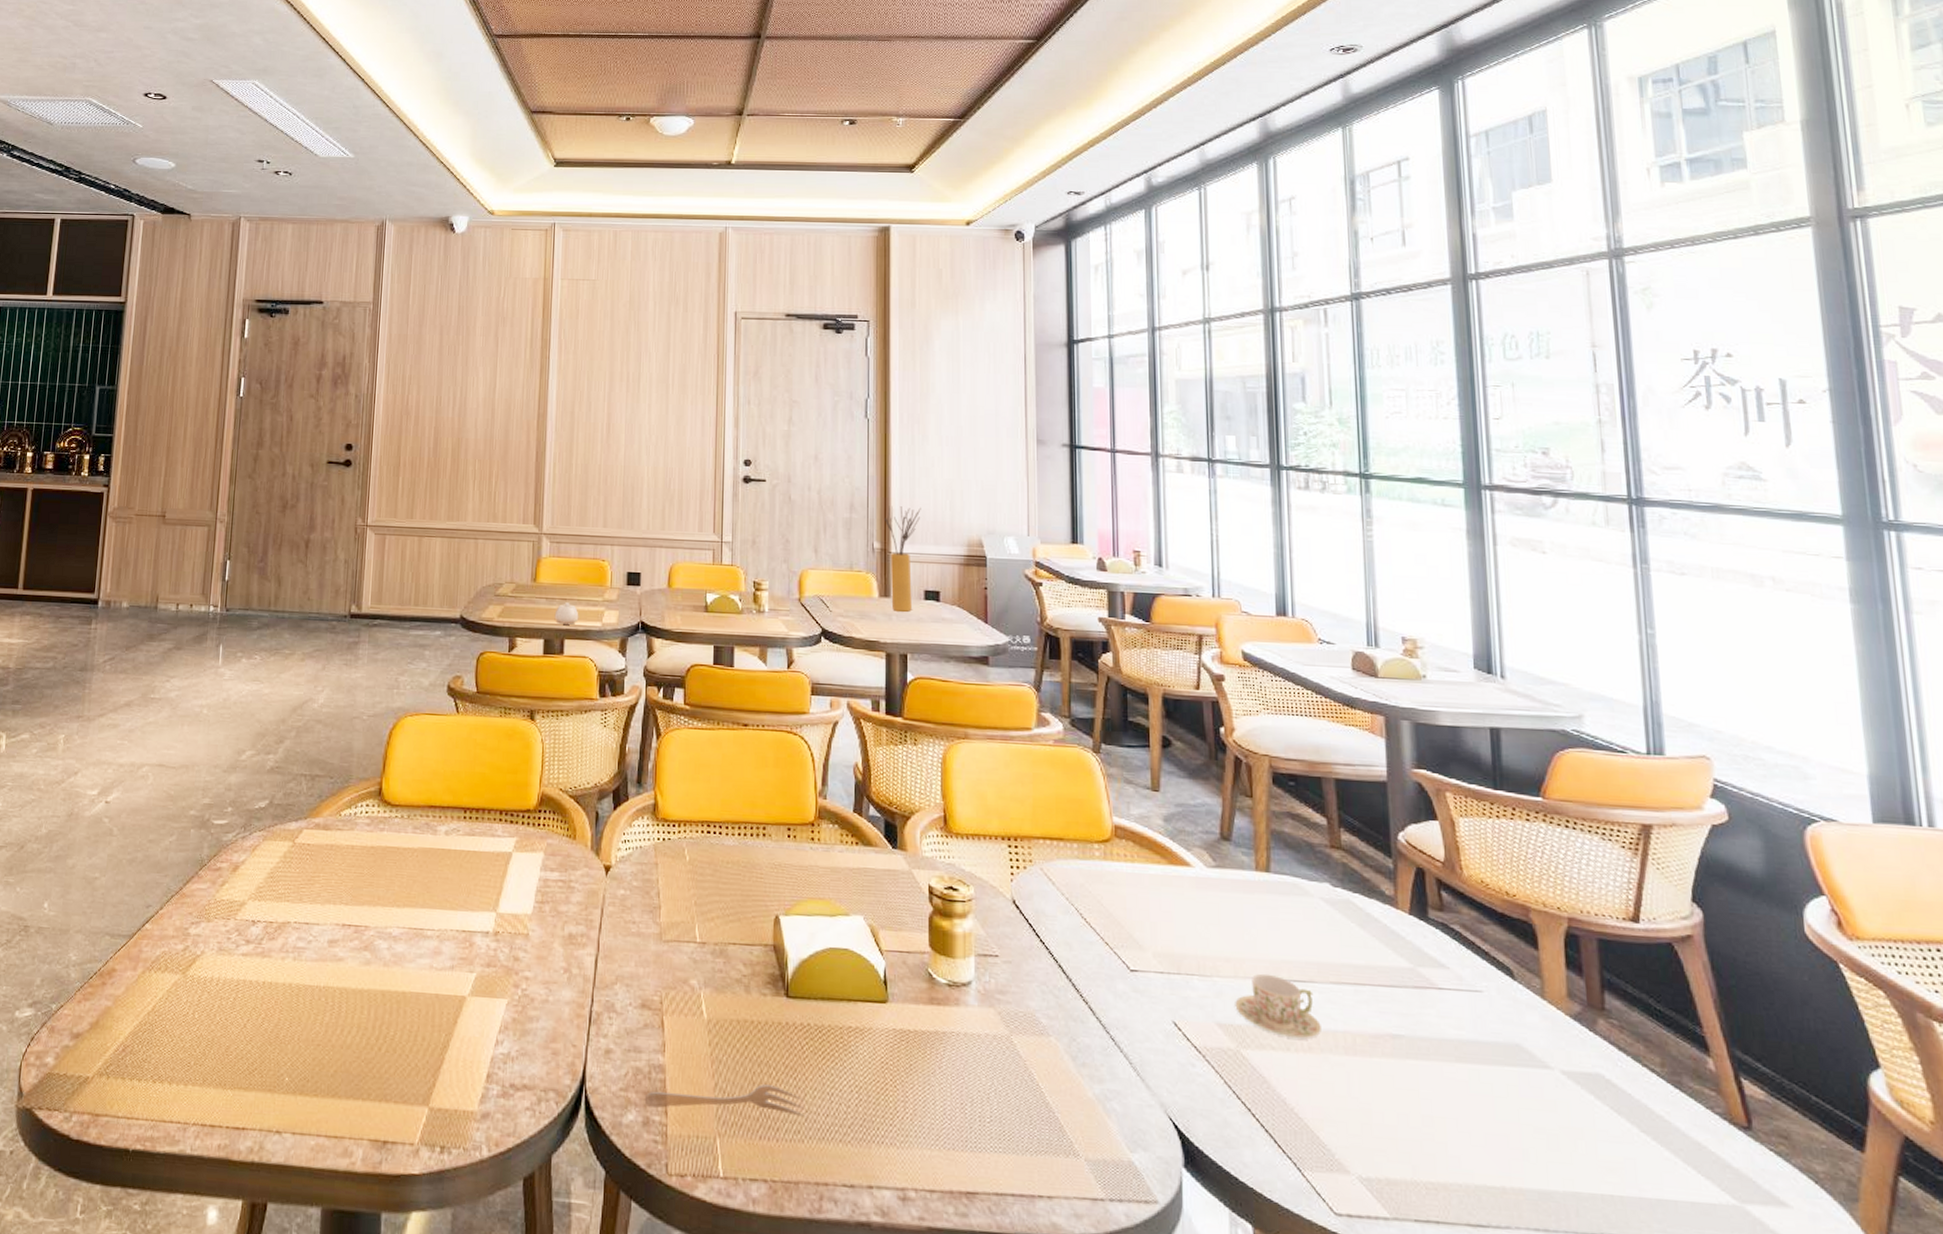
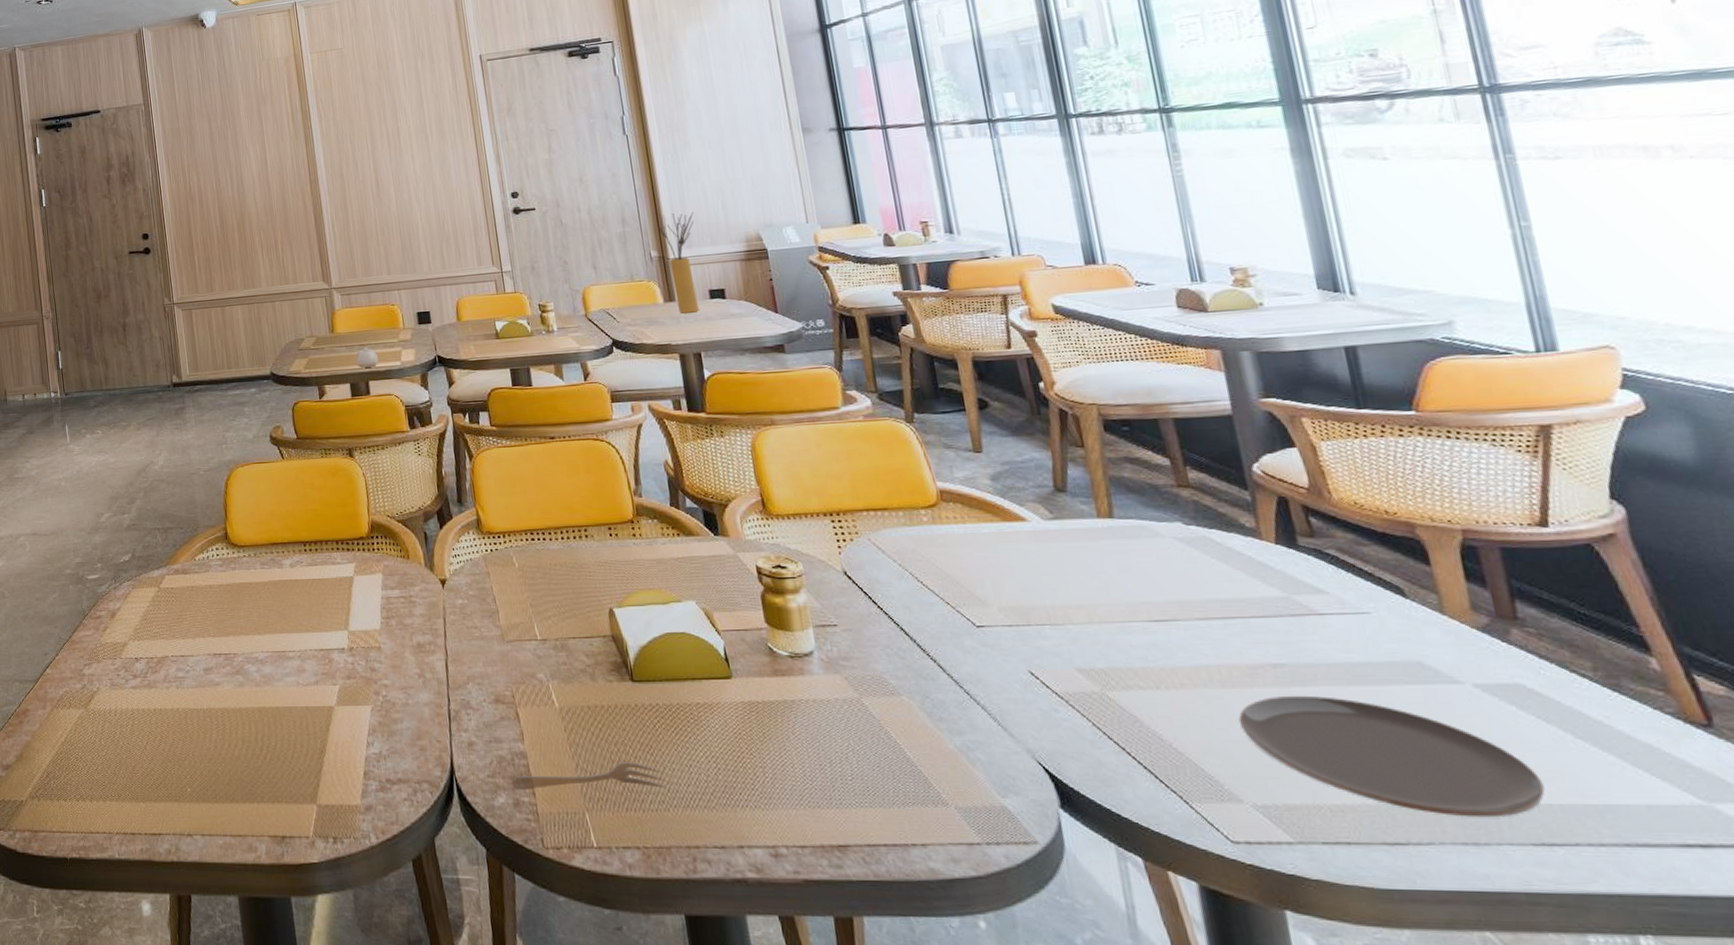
teacup: present [1235,974,1321,1039] -> none [1093,618,1192,677]
plate: none [1357,1067,1609,1205] -> present [1239,695,1545,818]

